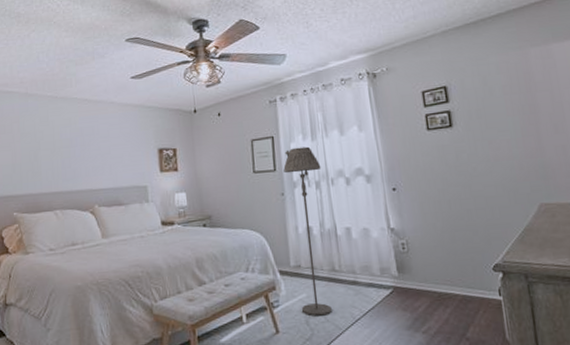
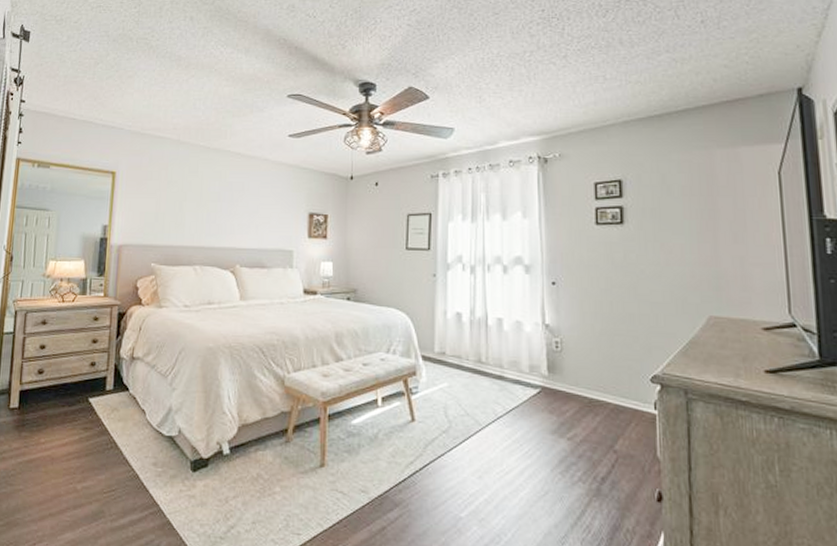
floor lamp: present [283,146,332,316] -> none [438,227,479,409]

